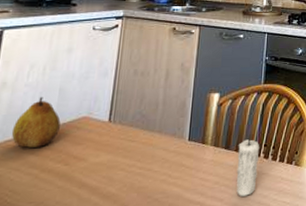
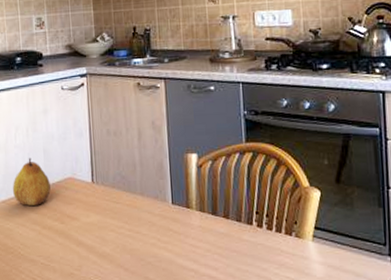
candle: present [236,134,260,197] -> none [226,200,252,267]

